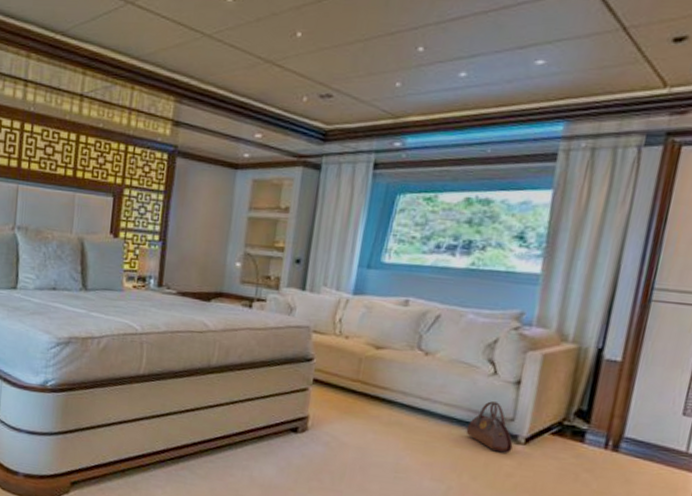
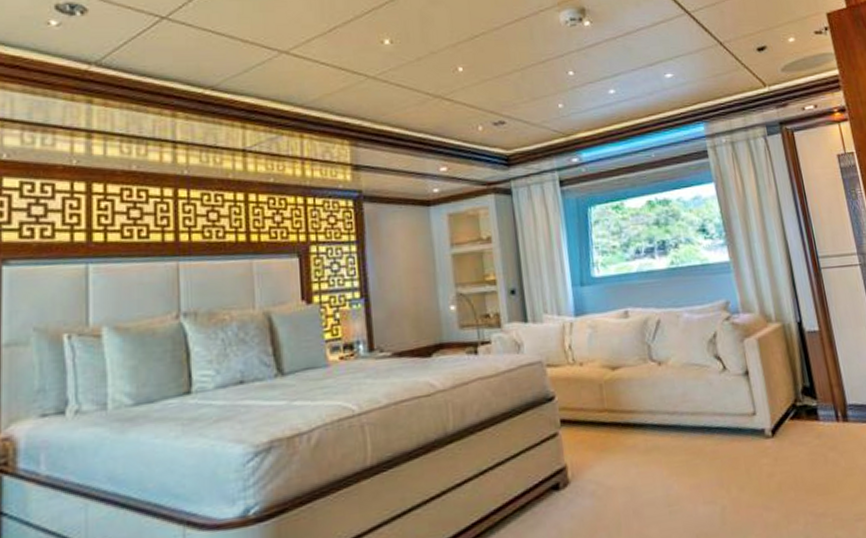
handbag: present [466,400,513,453] -> none [718,397,764,453]

